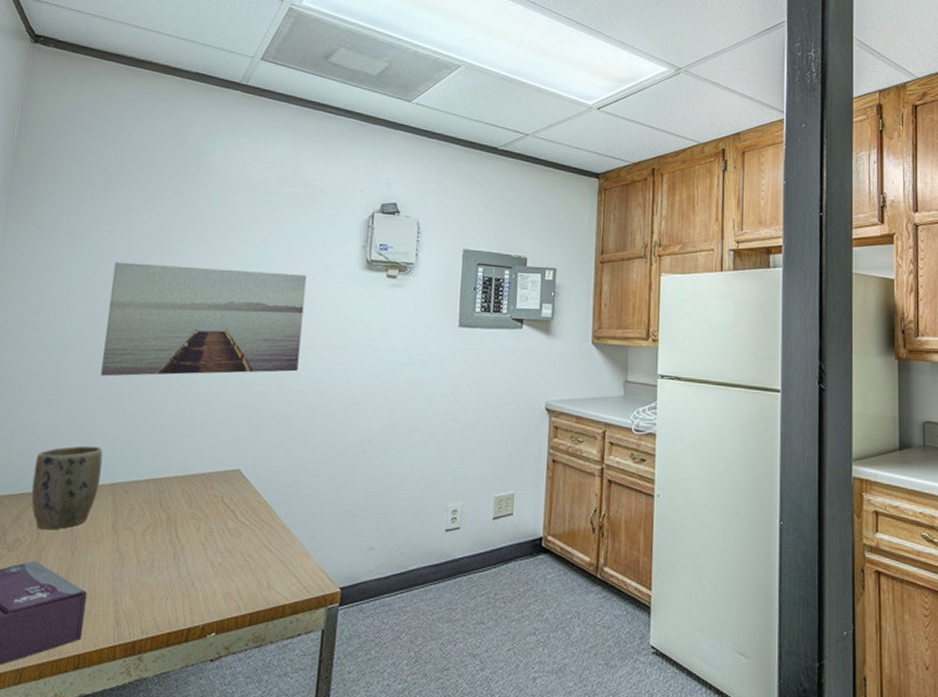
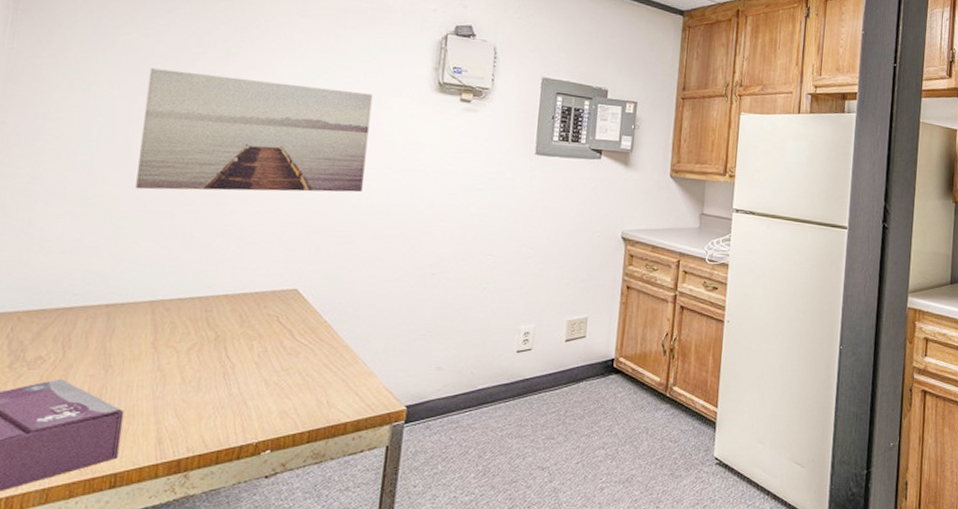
plant pot: present [31,445,103,530] -> none [54,261,140,348]

